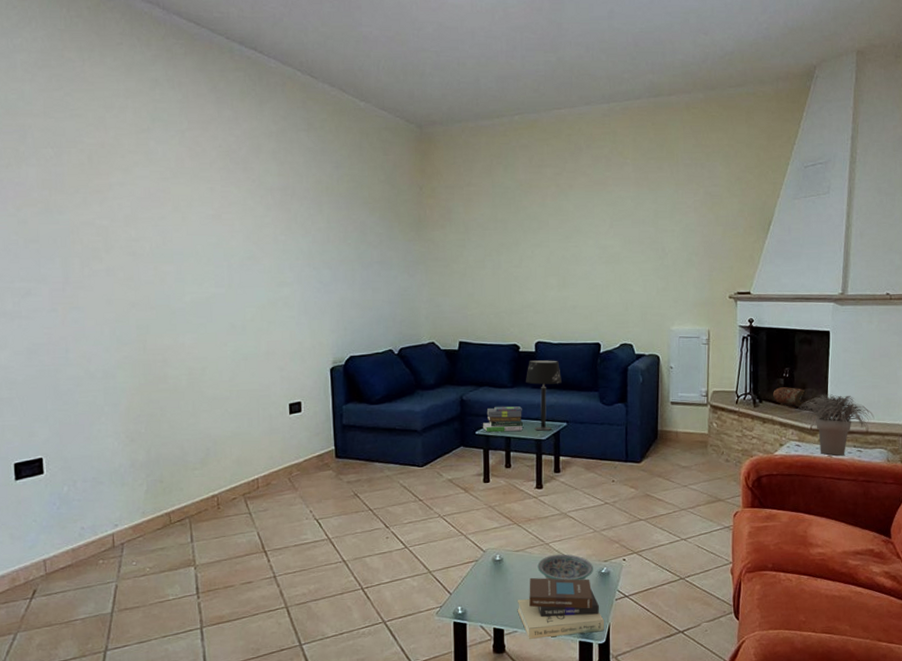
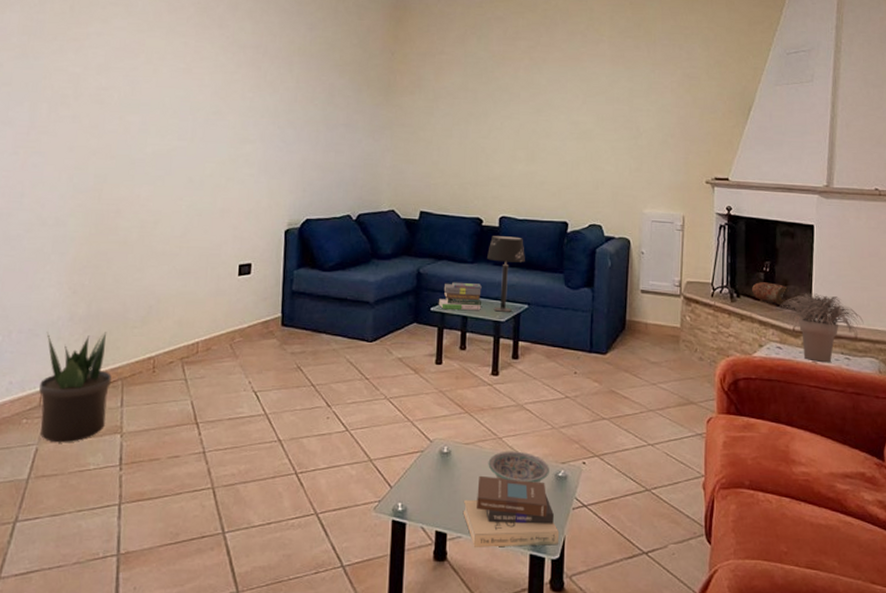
planter: none [110,475,179,578] -> present [39,332,112,442]

